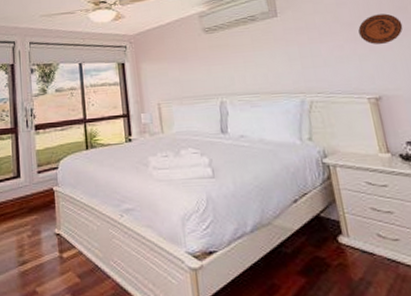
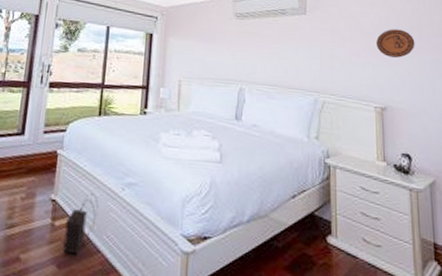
satchel: none [73,222,102,284] -> present [63,192,99,256]

